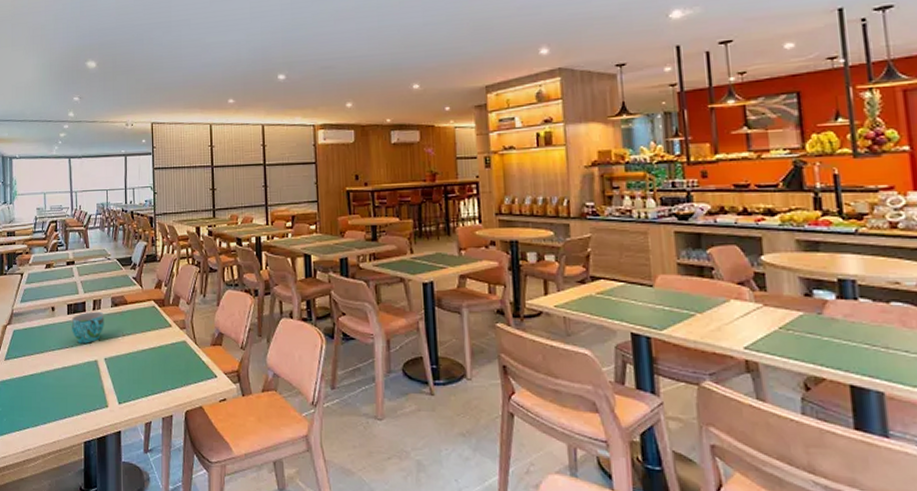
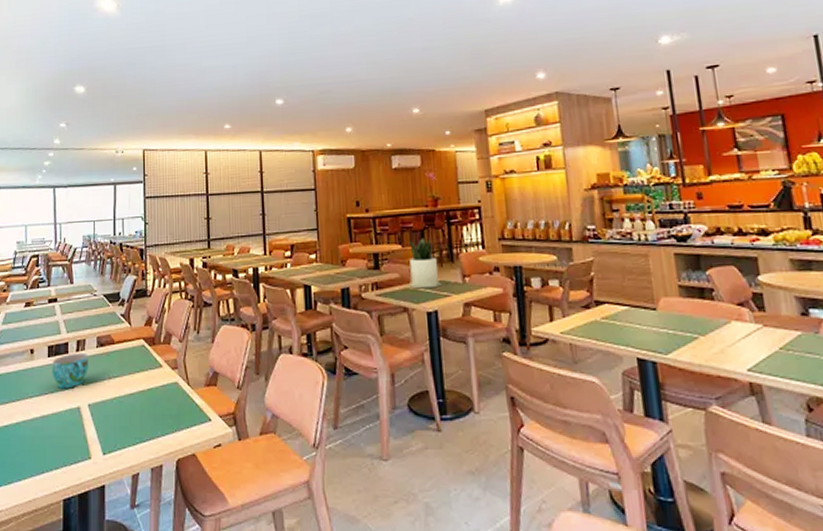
planter: none [405,211,439,260] -> present [408,237,443,289]

